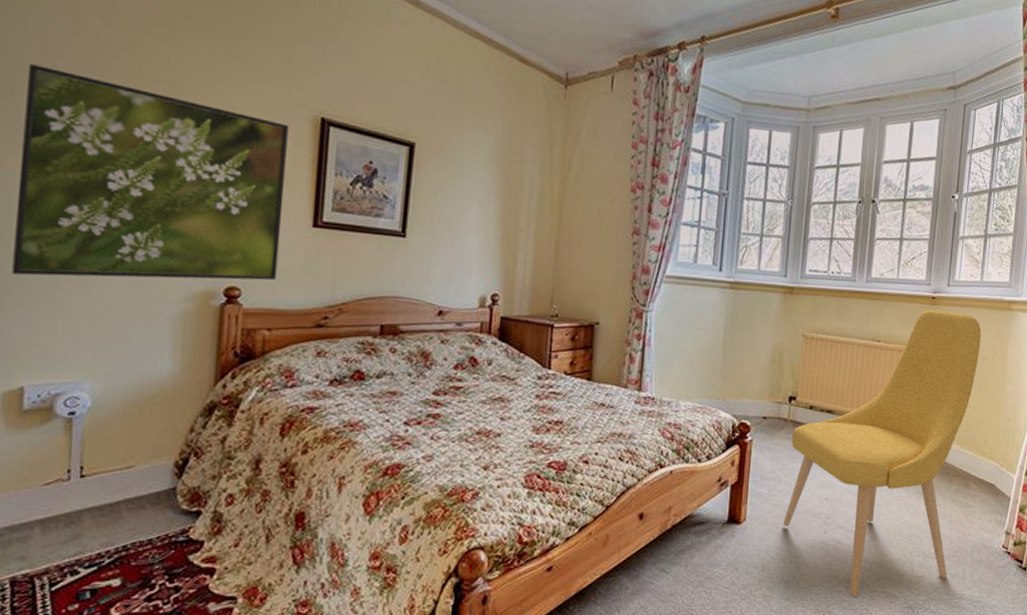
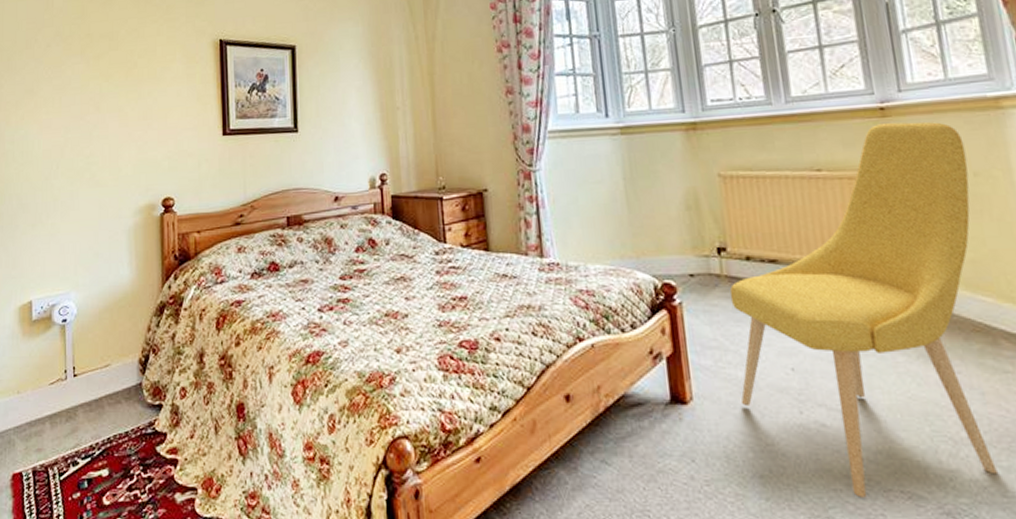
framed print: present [11,64,289,281] -> none [19,42,200,209]

